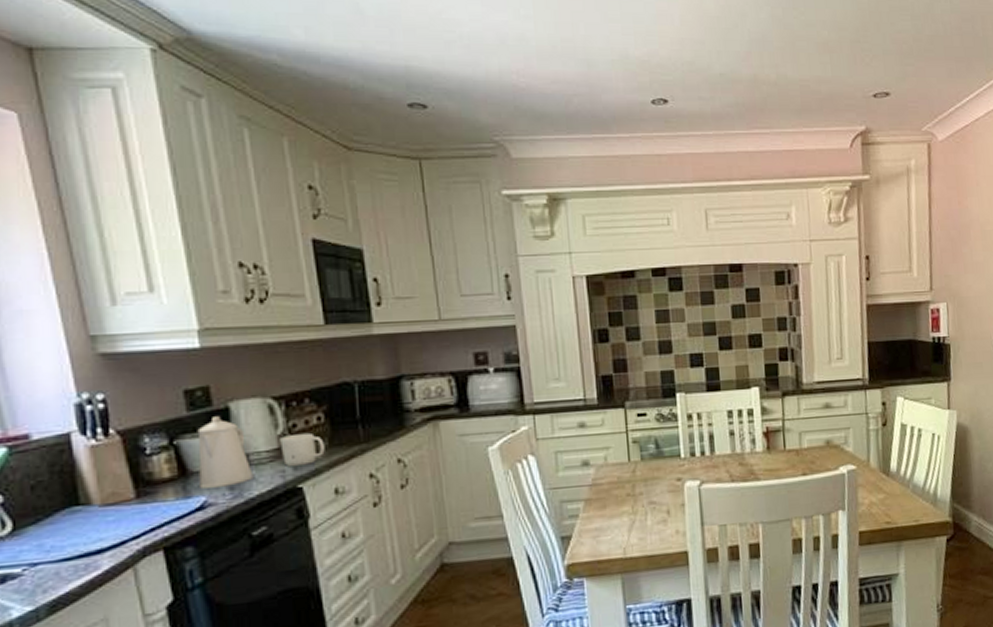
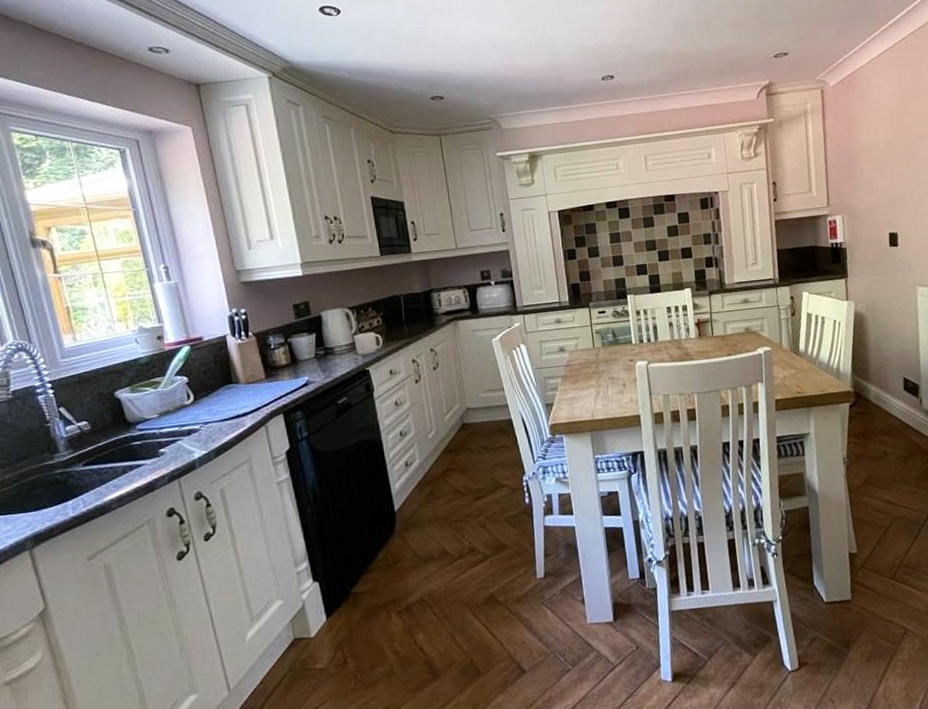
teapot: present [197,416,255,489] -> none [302,322,339,372]

